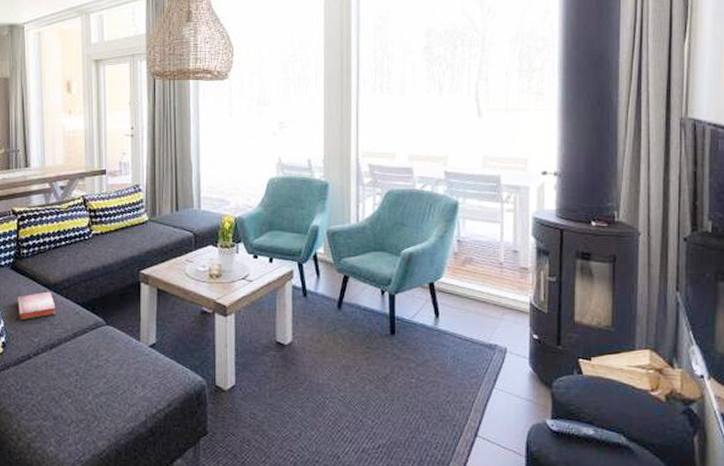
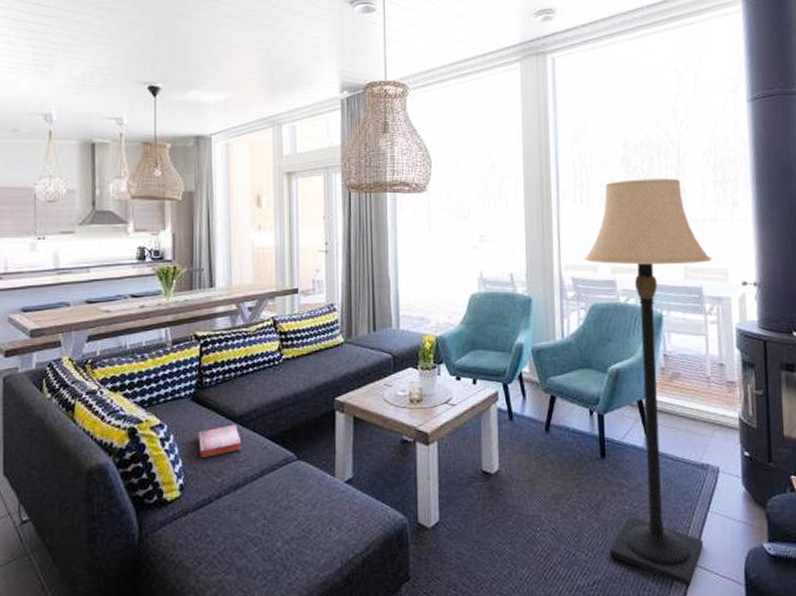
lamp: none [381,67,512,455] -> present [583,178,712,587]

